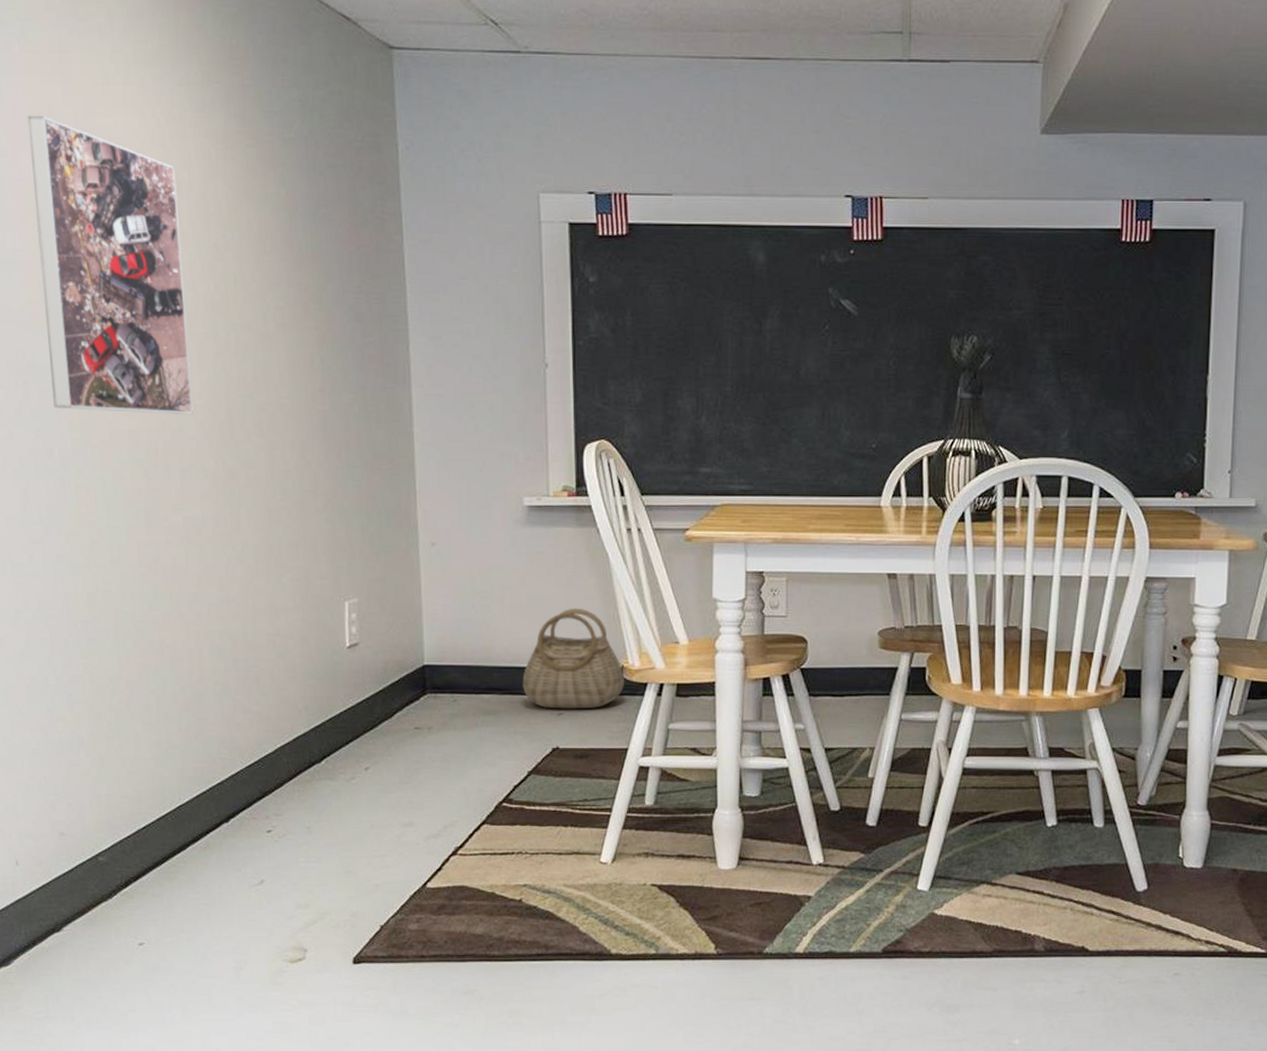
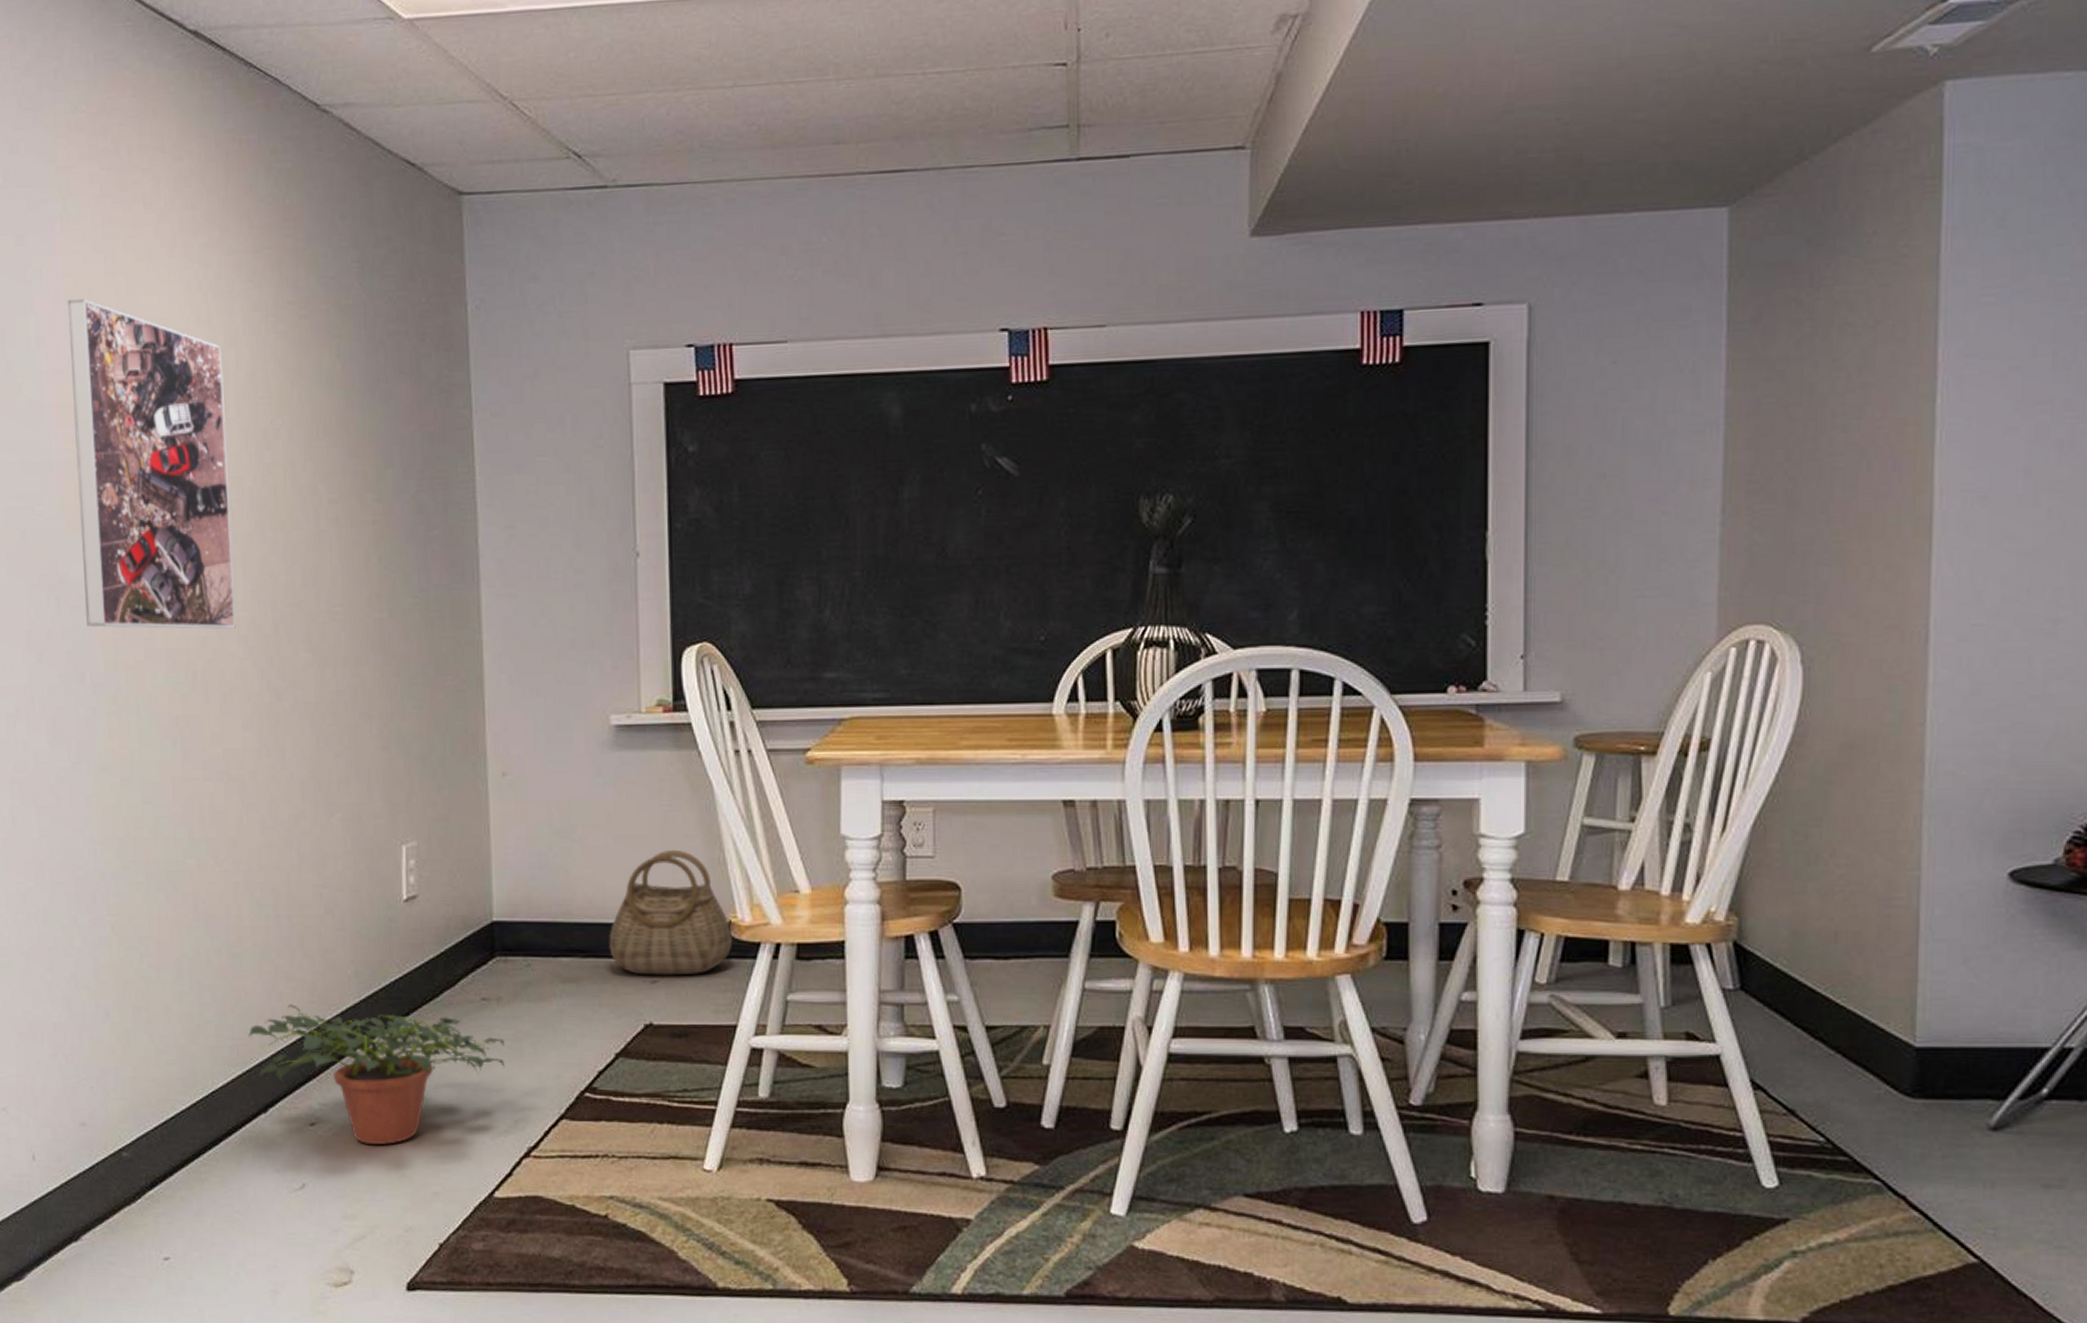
potted plant: none [210,733,436,848] -> present [247,1004,506,1146]

